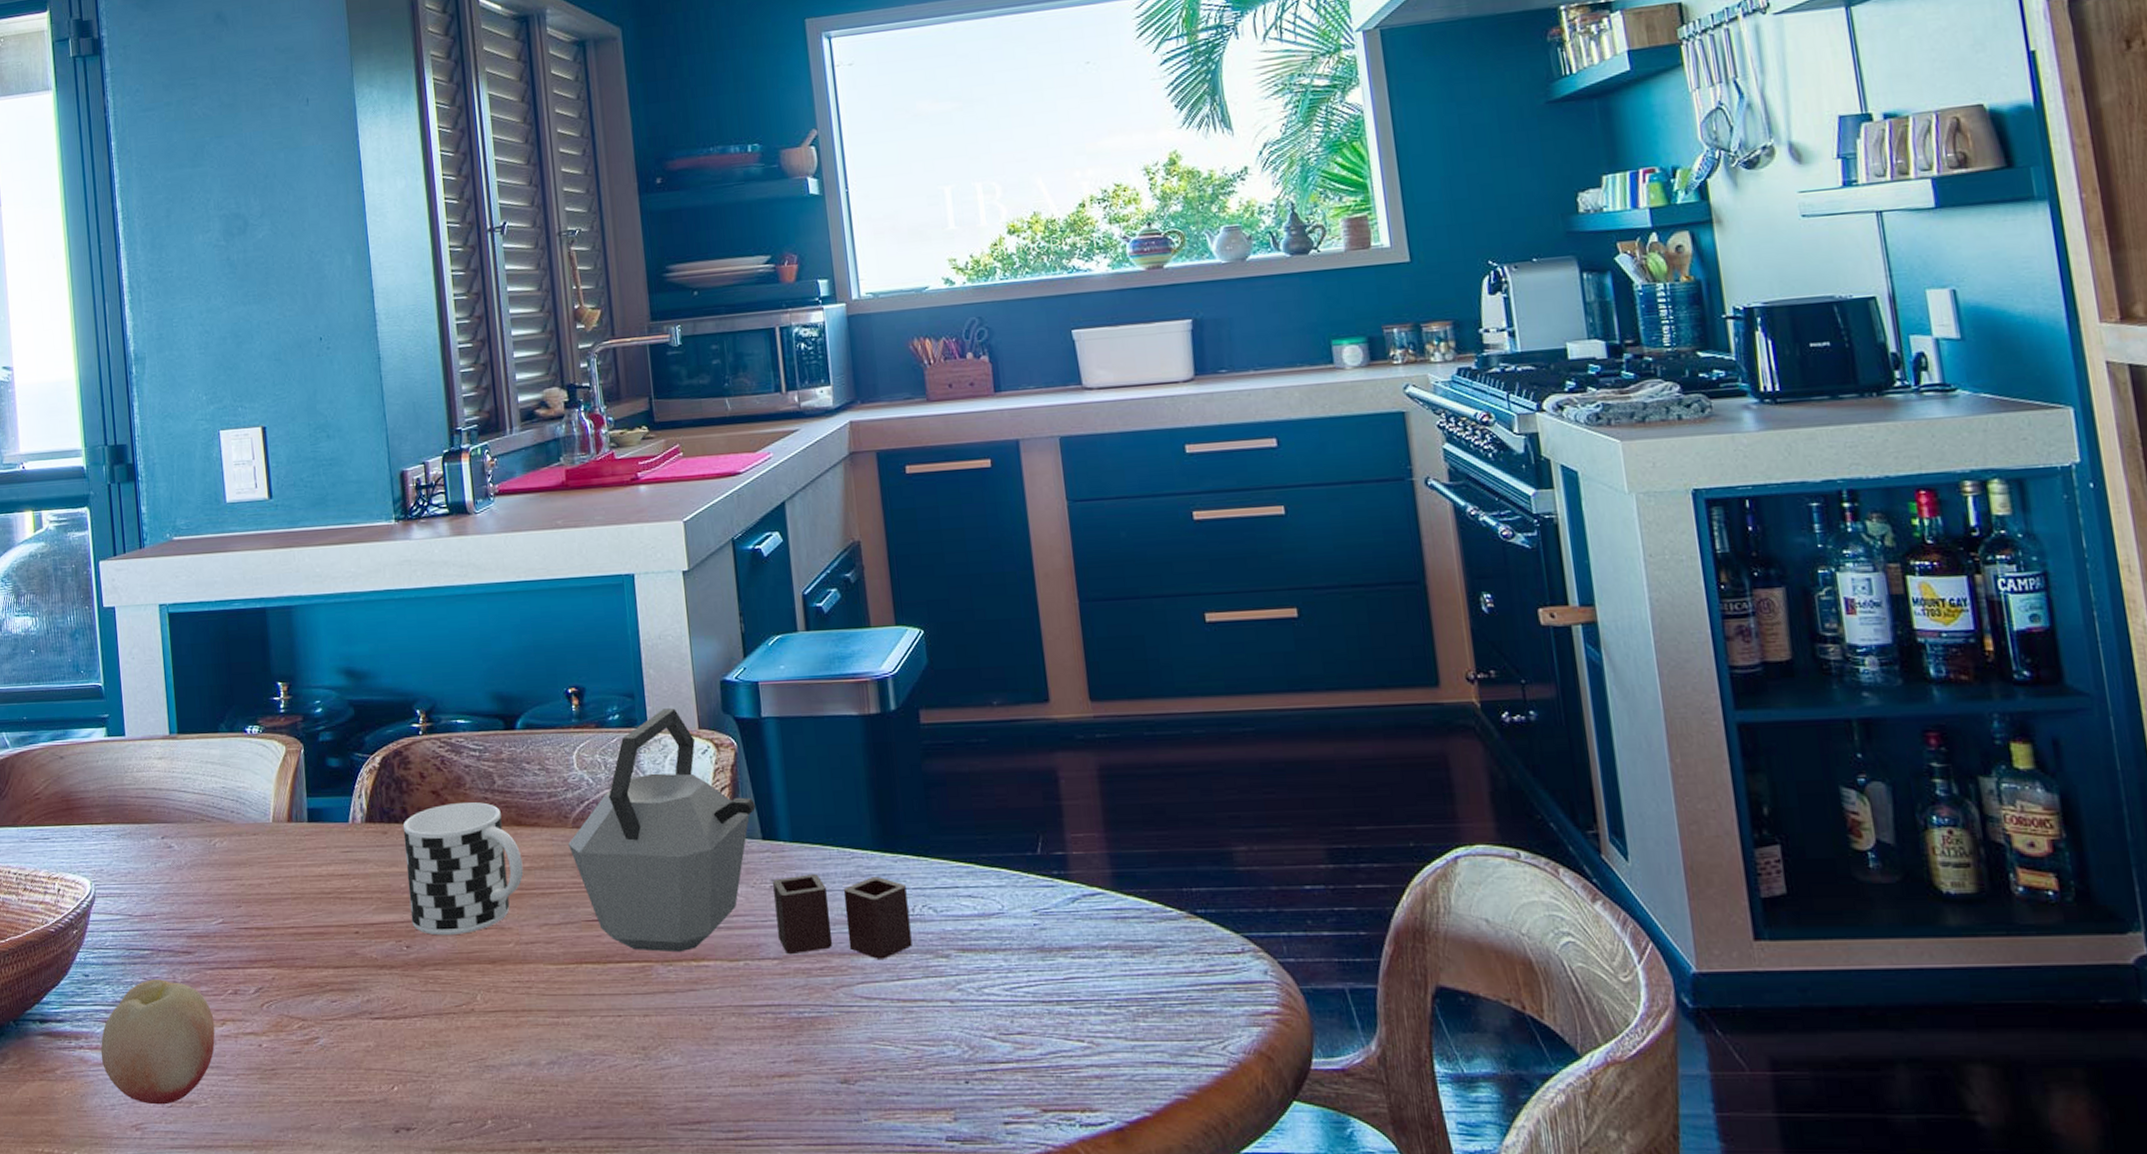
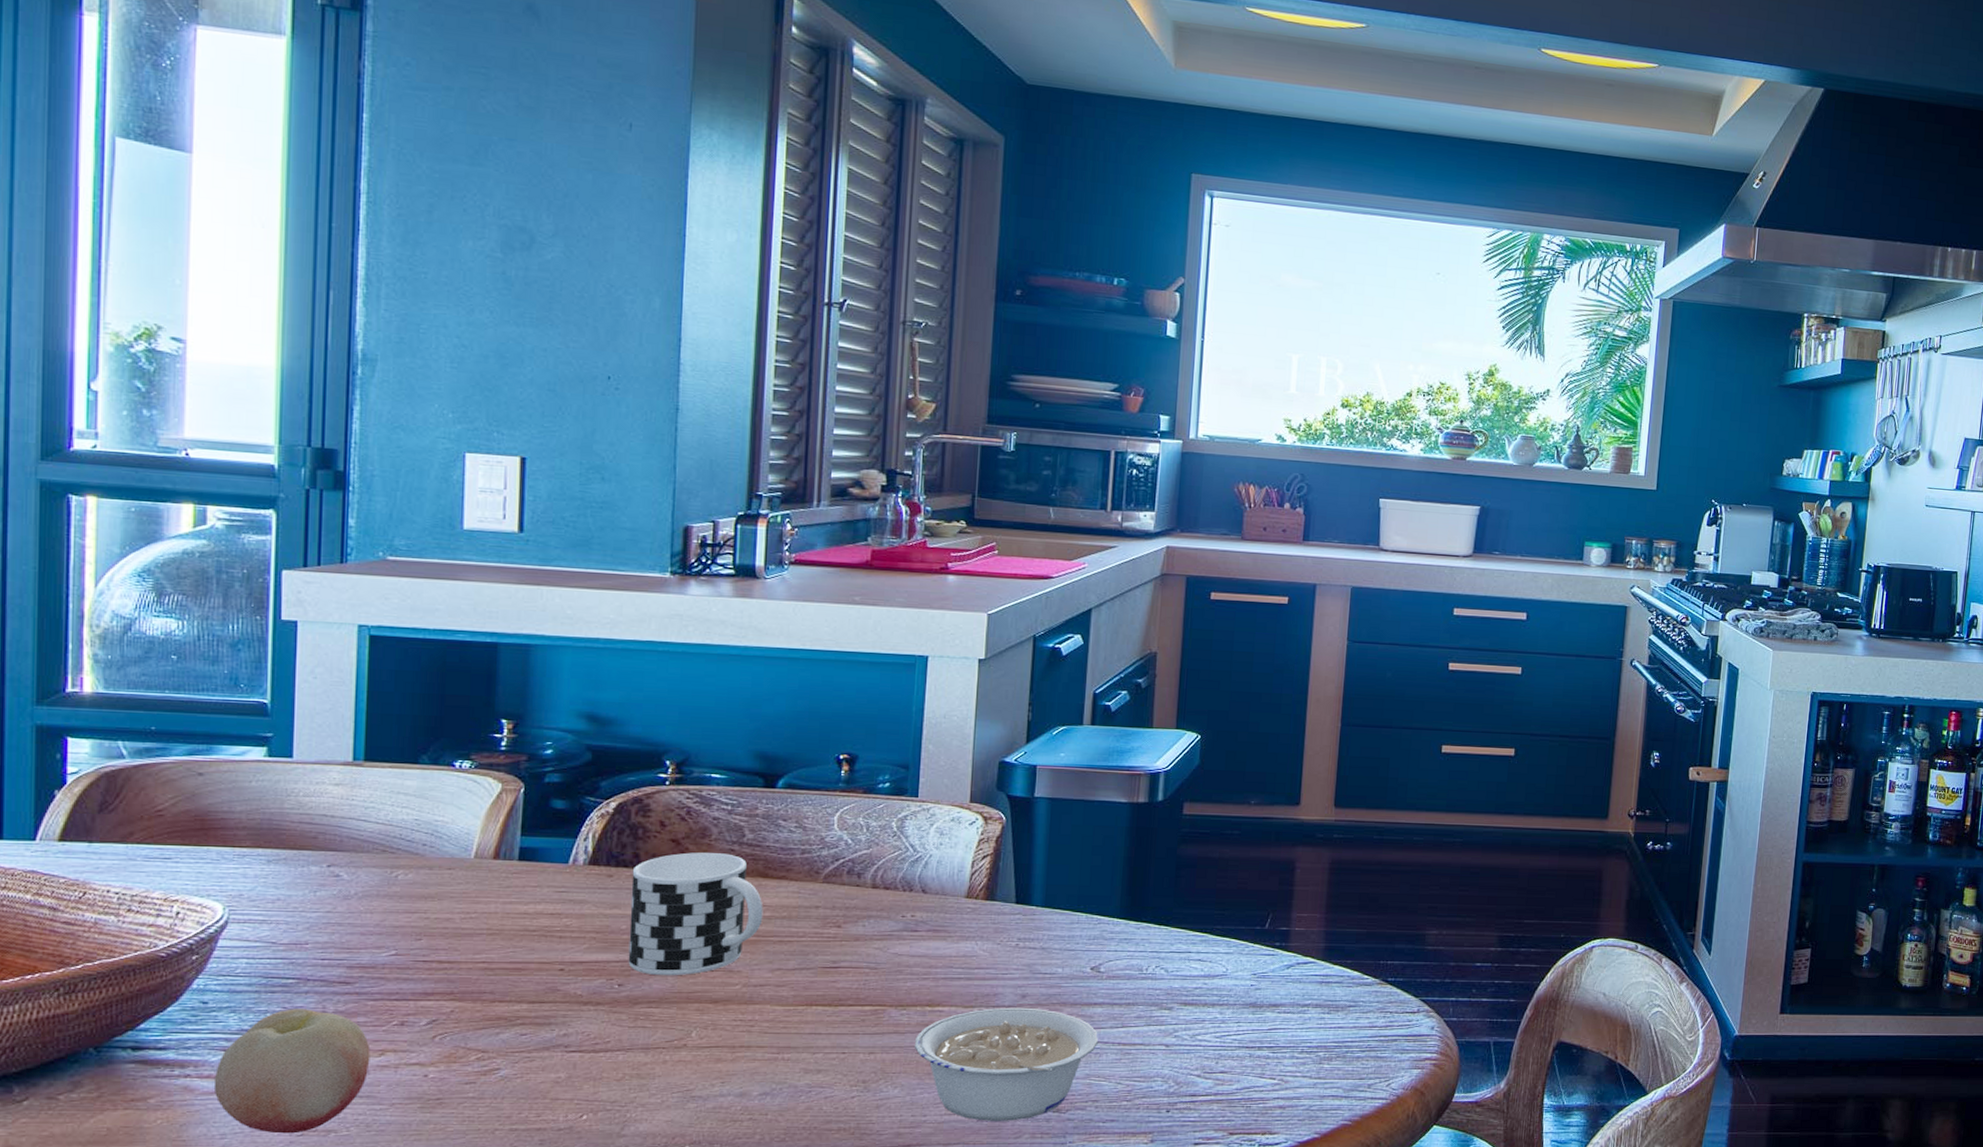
kettle: present [568,708,912,959] -> none [816,781,1144,1010]
legume: none [686,959,875,1095] -> present [915,1007,1098,1122]

